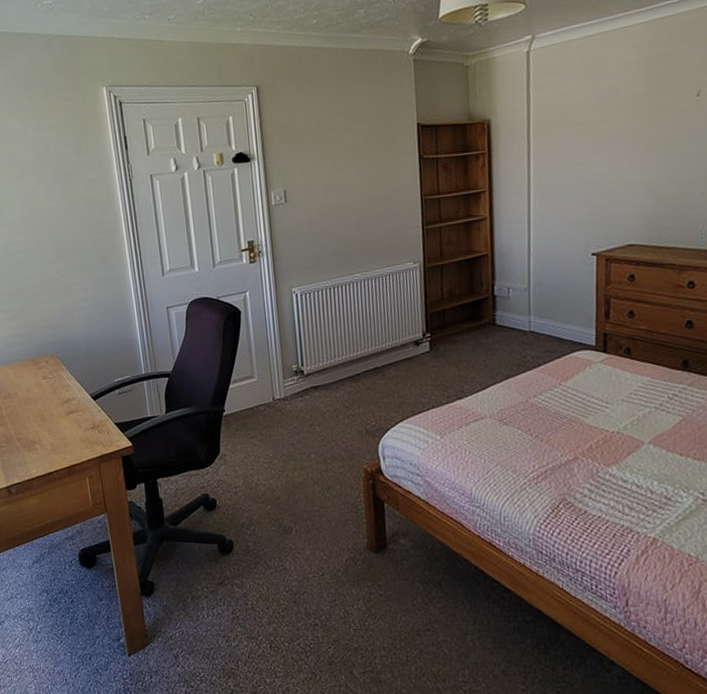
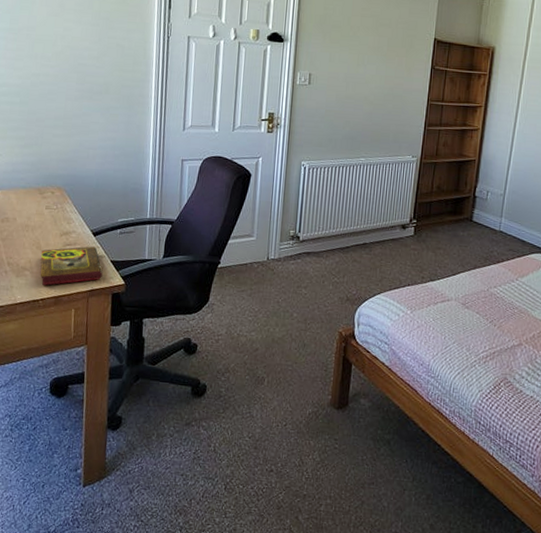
book: none [46,411,109,457] -> present [40,246,103,286]

